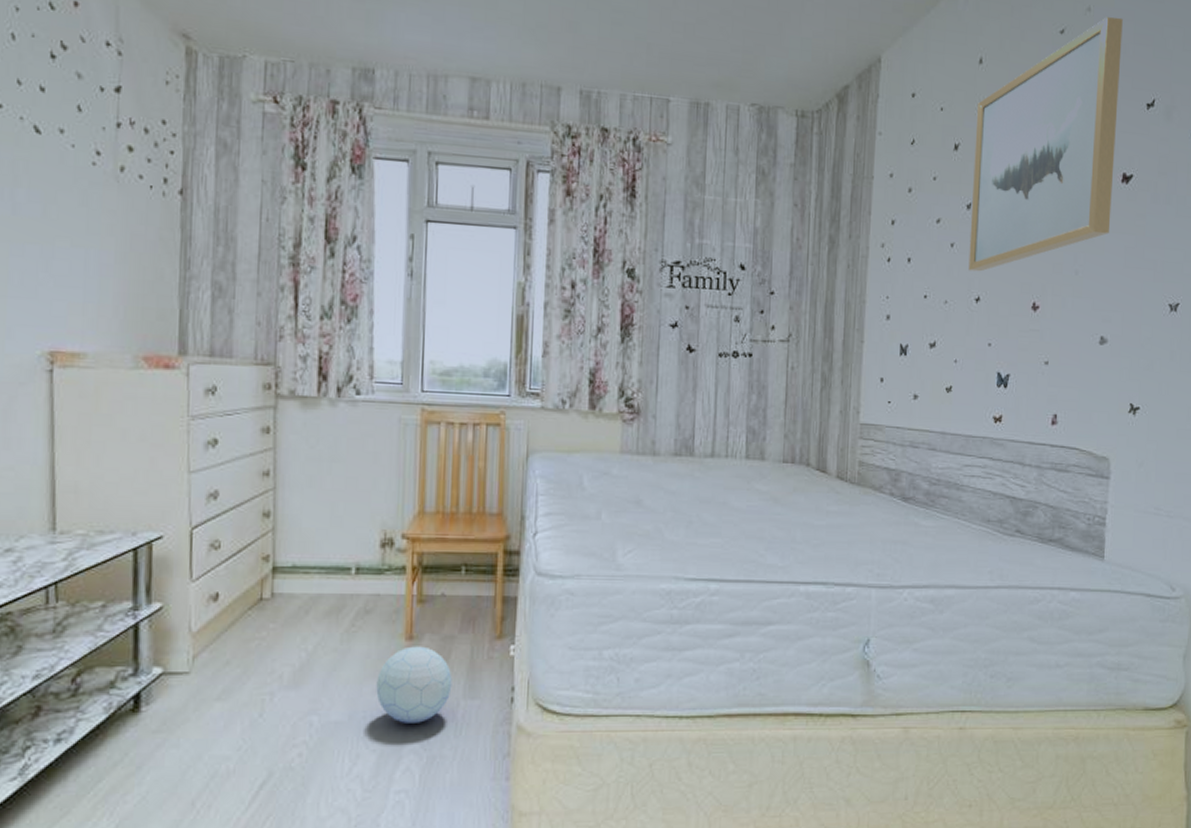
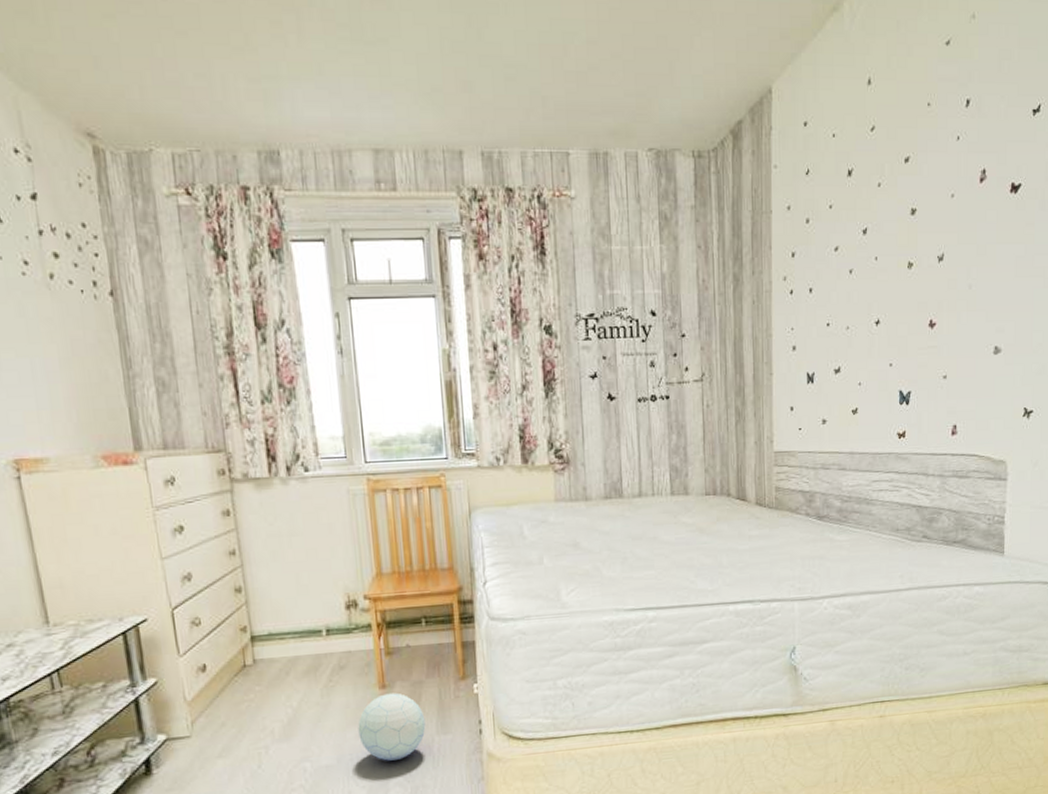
wall art: present [968,17,1123,272] -> none [867,22,1007,295]

